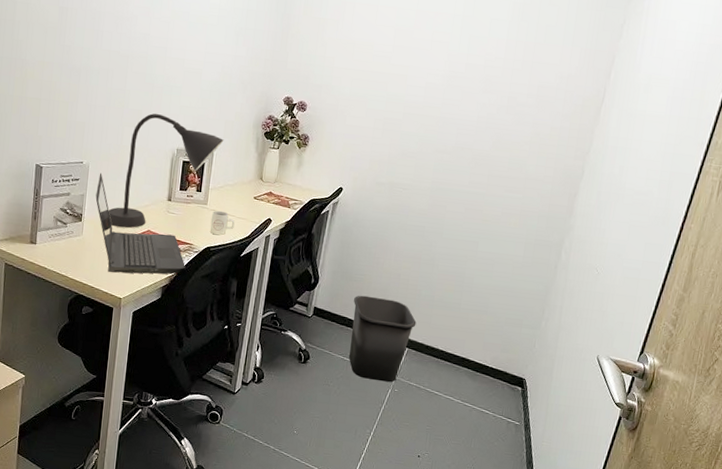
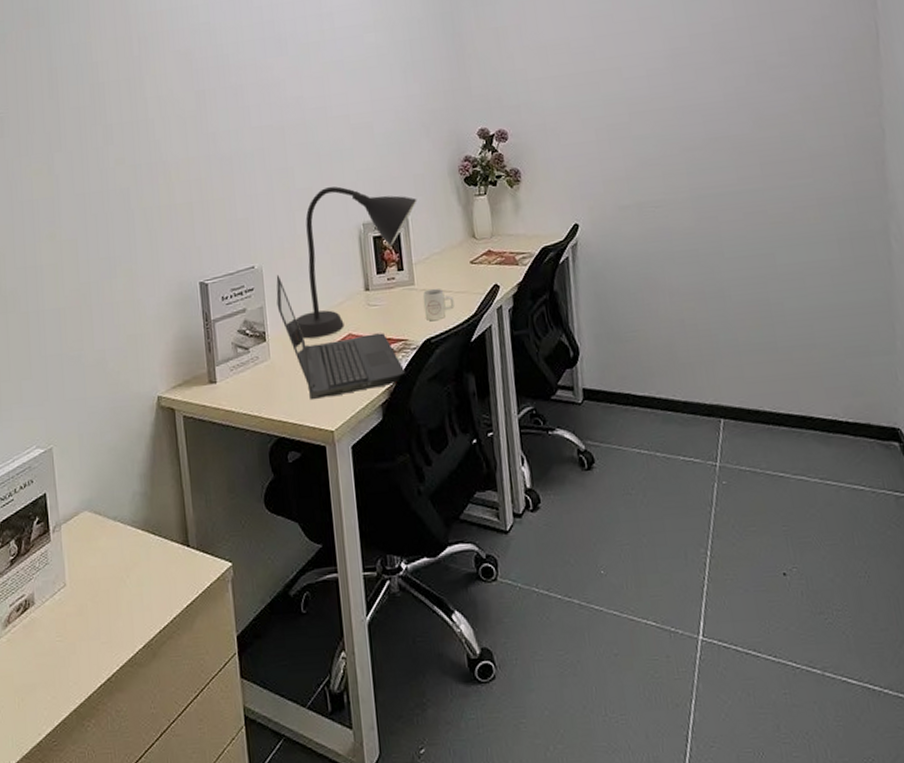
waste bin: present [349,295,417,383] -> none [632,356,725,475]

